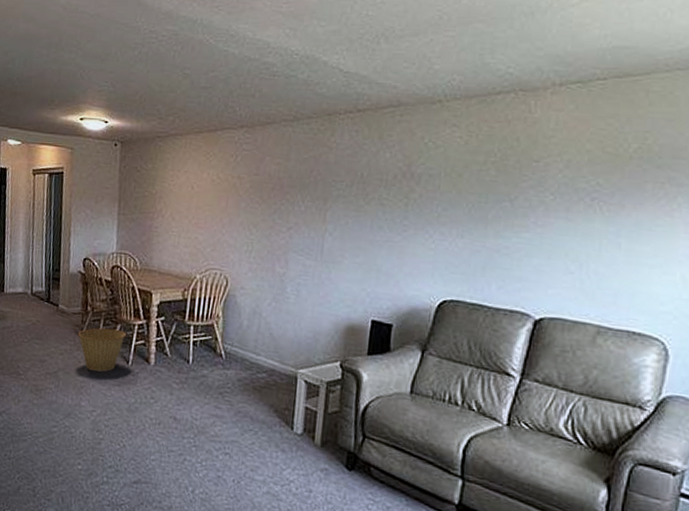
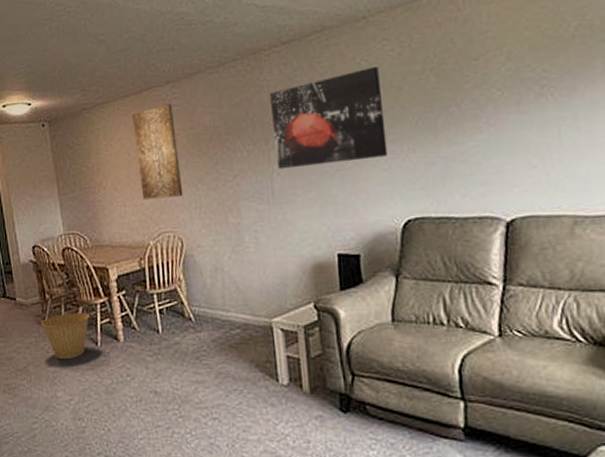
wall art: none [198,147,243,238] -> present [133,103,183,200]
wall art: none [331,149,444,237] -> present [269,66,388,170]

